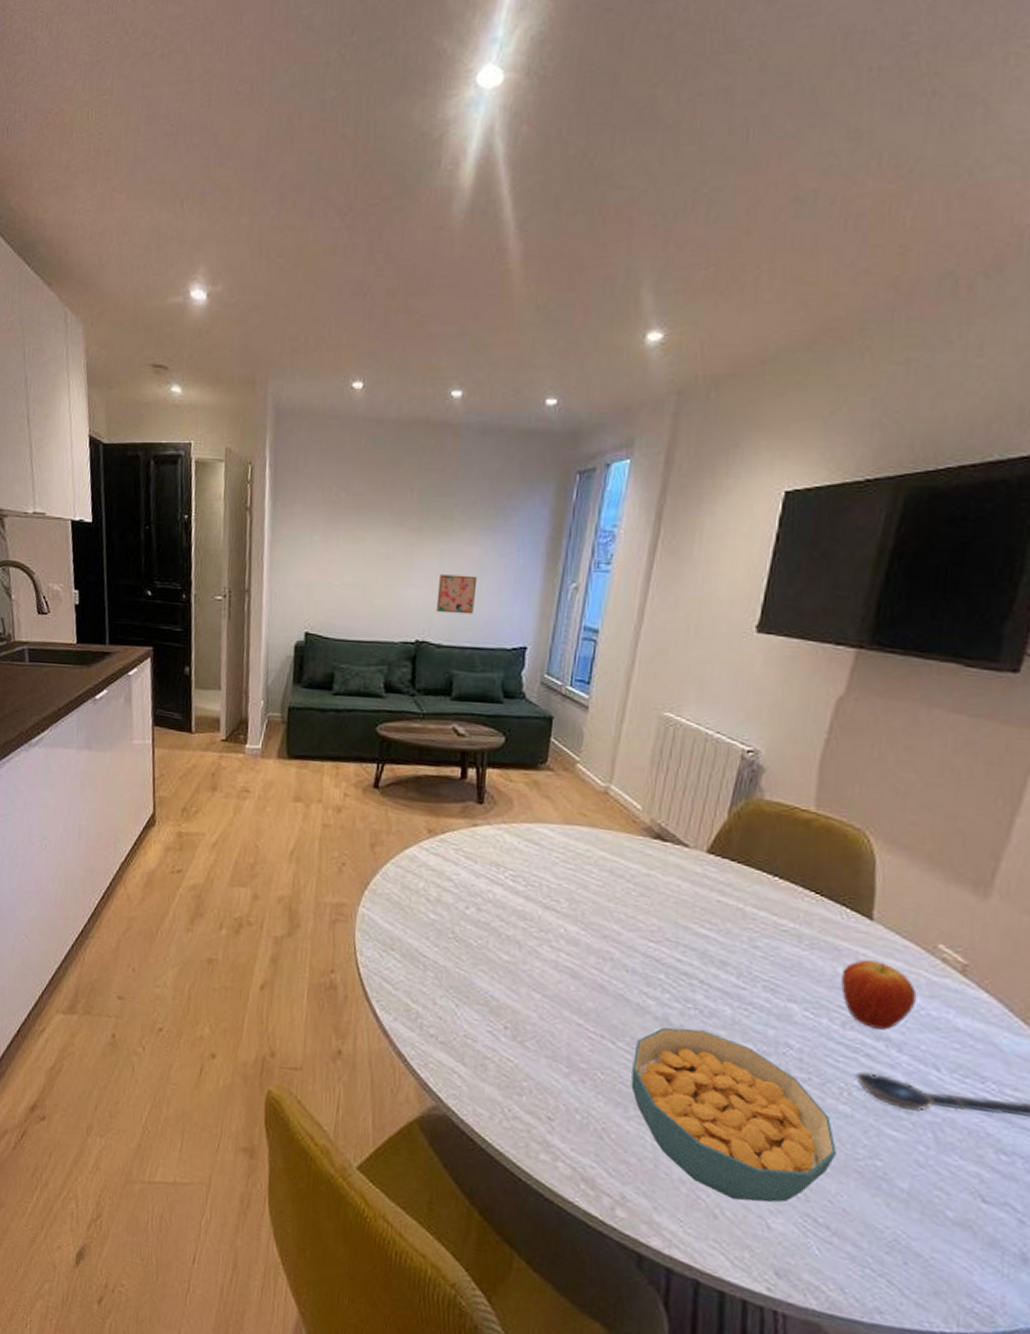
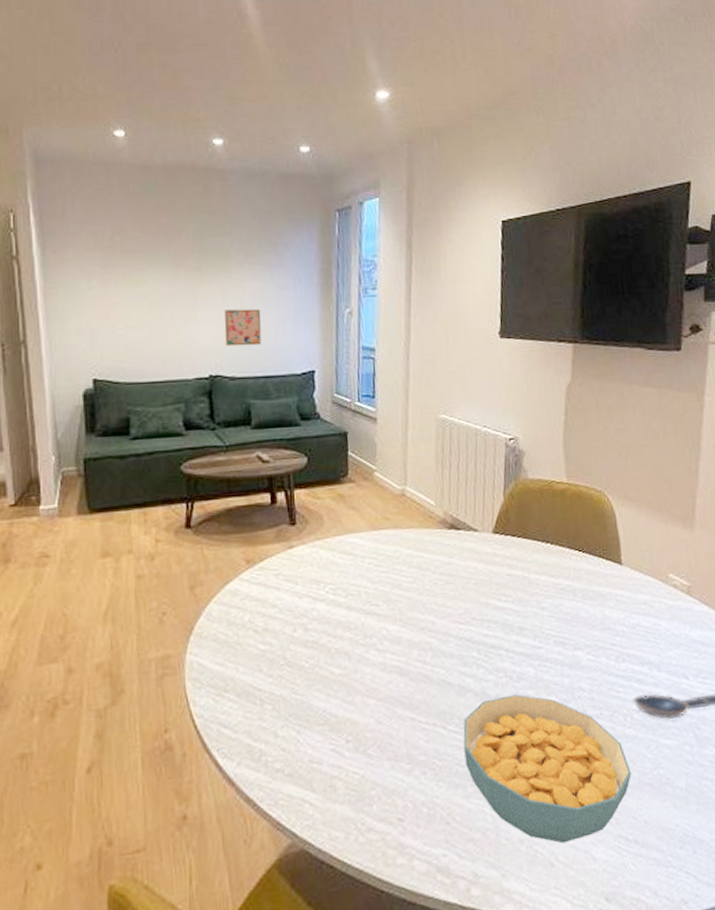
fruit: present [841,960,917,1030] -> none [609,598,663,656]

